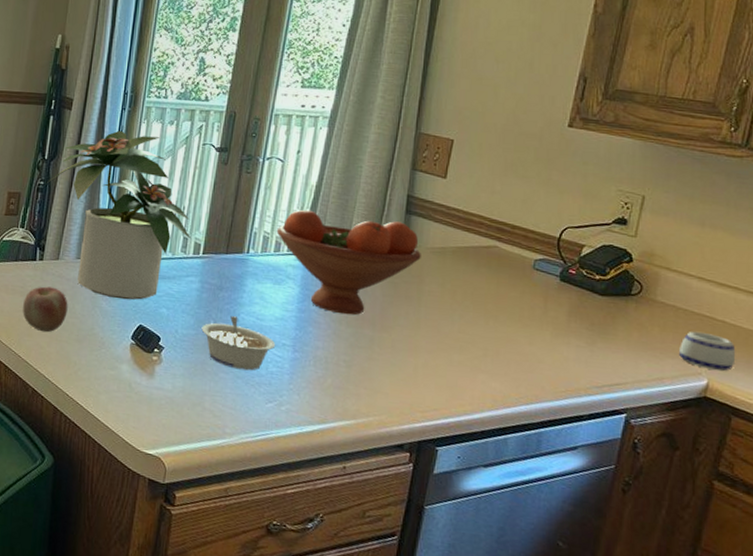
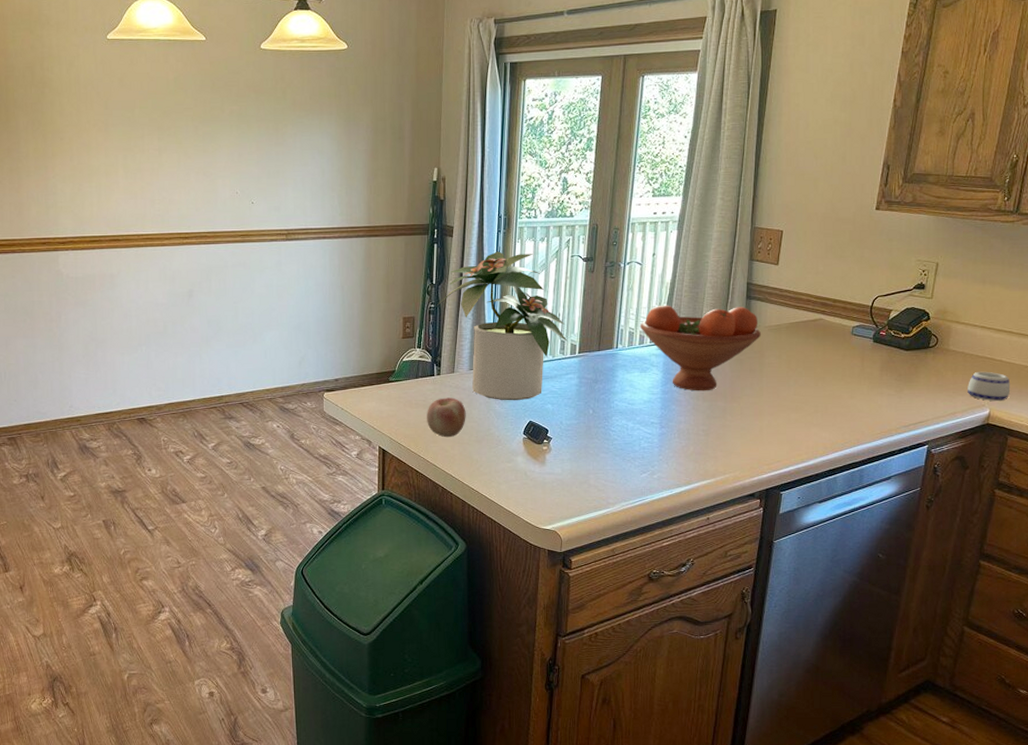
legume: present [201,316,276,371] -> none [582,404,646,449]

